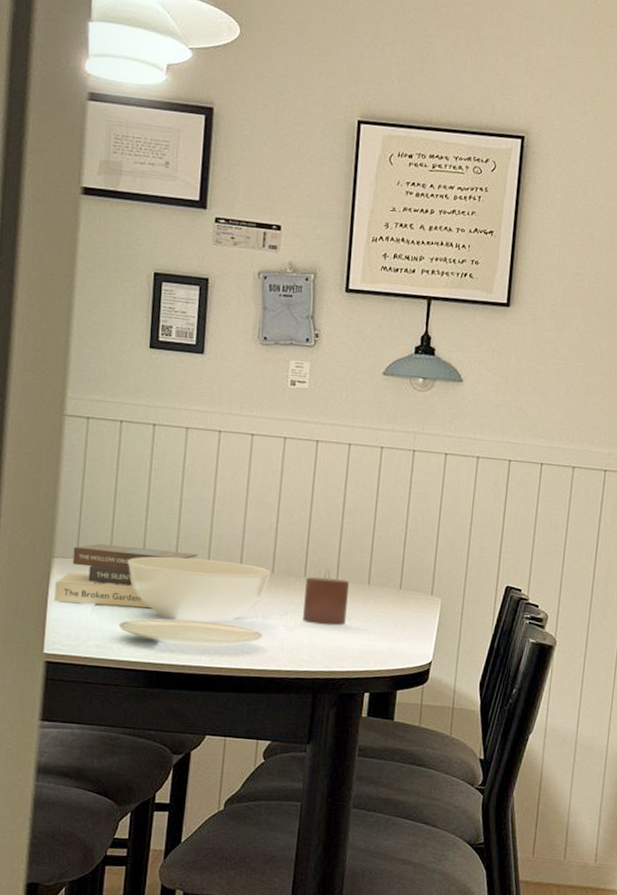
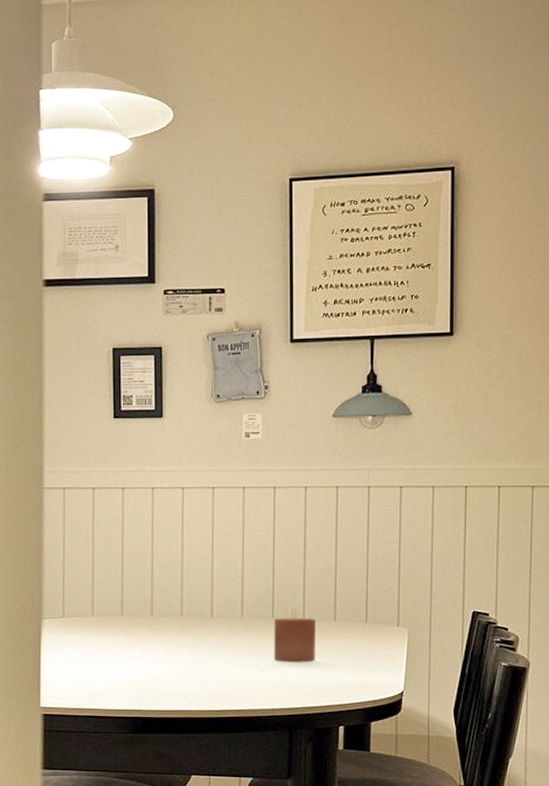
books: present [54,543,198,609] -> none [46,602,172,659]
plate: present [118,618,264,648] -> none [105,667,238,693]
bowl: present [127,556,271,624] -> none [108,609,241,669]

